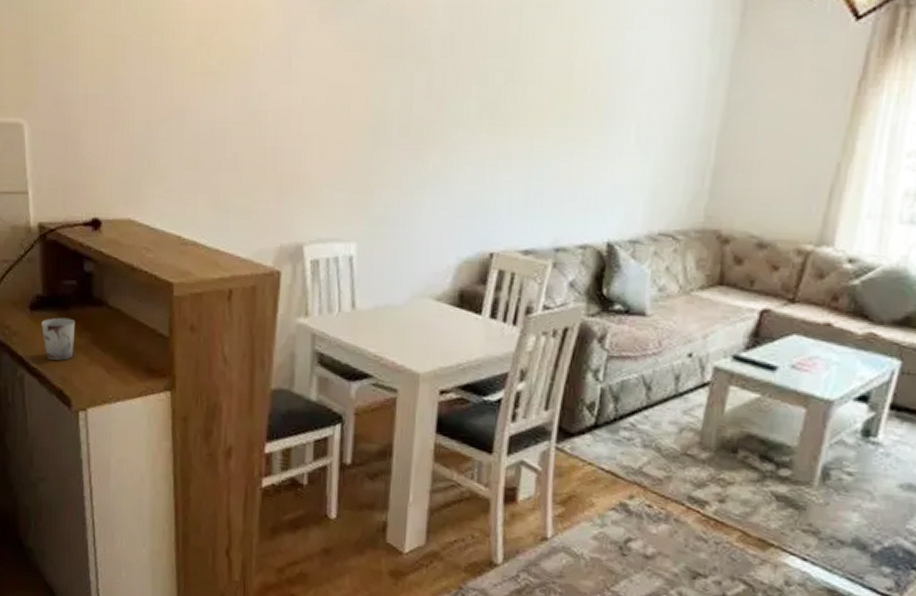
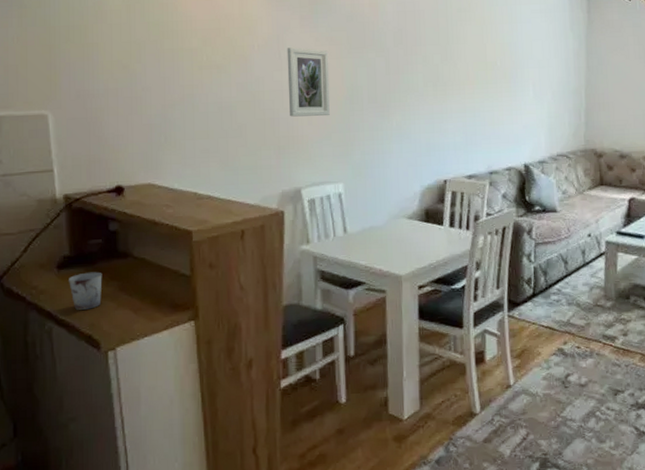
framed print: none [296,52,353,151] -> present [287,47,330,117]

